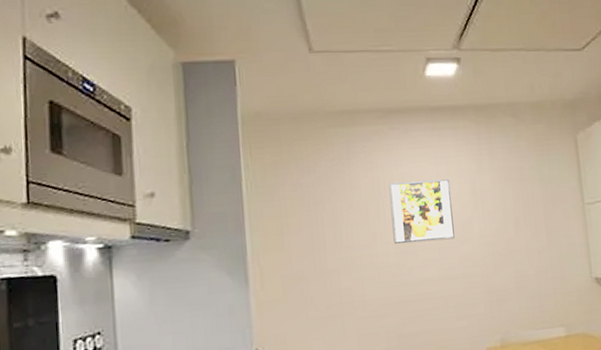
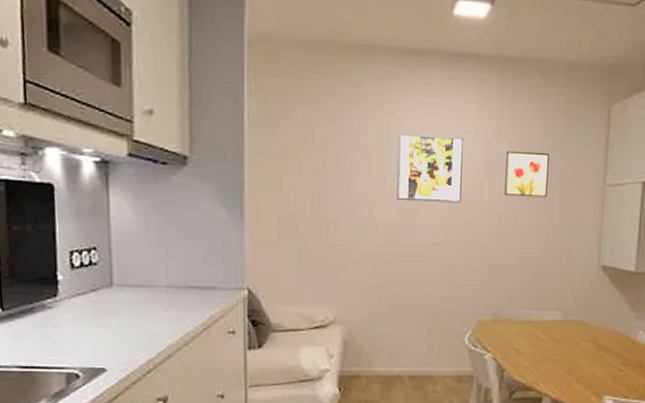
wall art: none [490,183,533,226] -> present [505,150,549,198]

